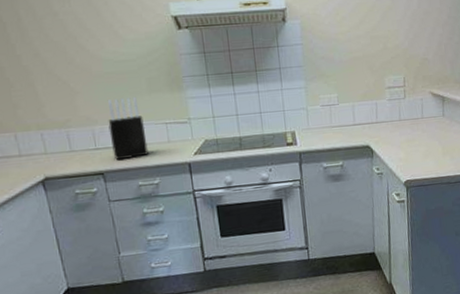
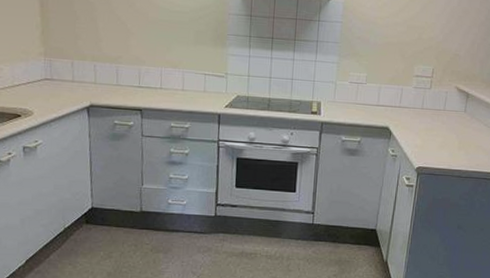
knife block: present [107,96,149,161] -> none [153,44,186,101]

